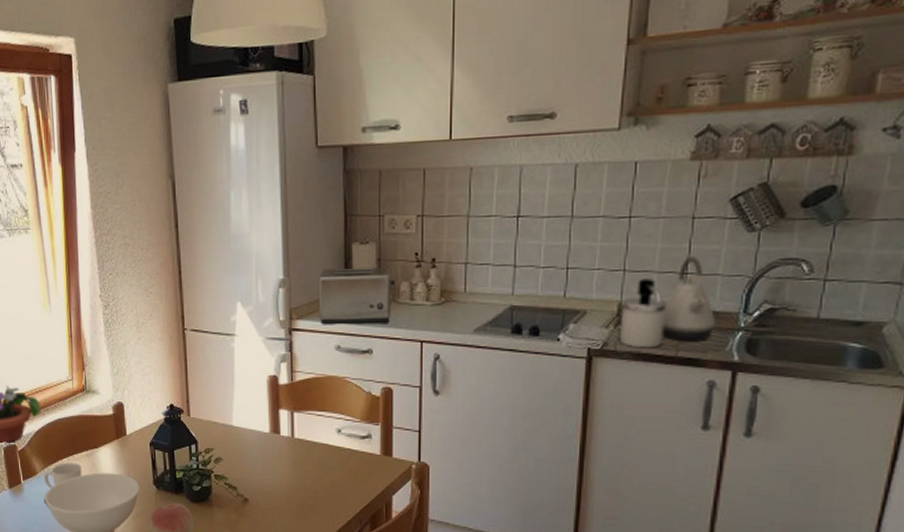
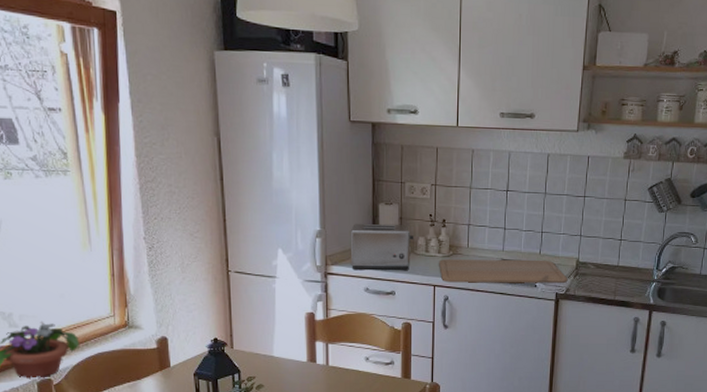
chopping board: none [427,304,606,338] -> present [439,259,568,284]
soap dispenser: present [619,279,668,349] -> none [577,242,609,294]
kettle: present [661,256,716,342] -> none [605,227,639,289]

